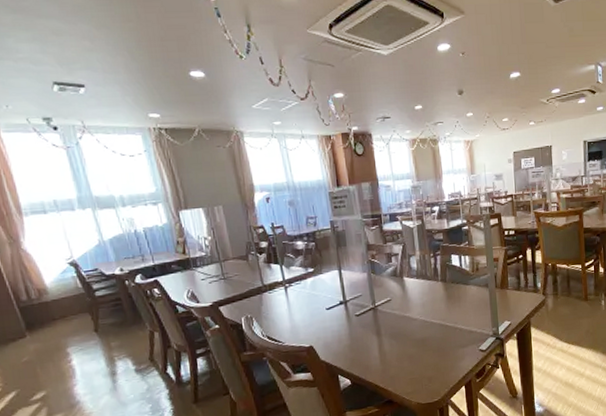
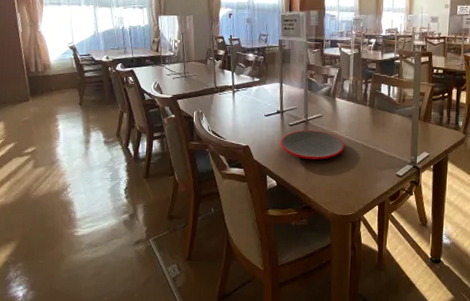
plate: none [348,316,421,350] -> present [281,129,345,160]

